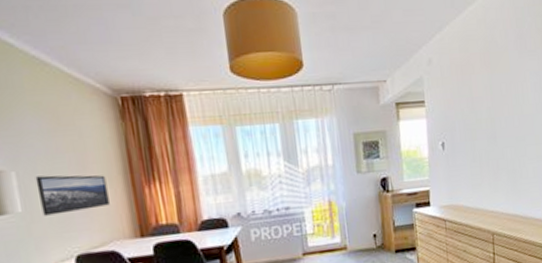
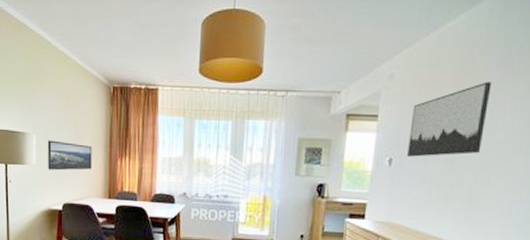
wall art: none [454,60,515,138] -> present [407,82,492,157]

